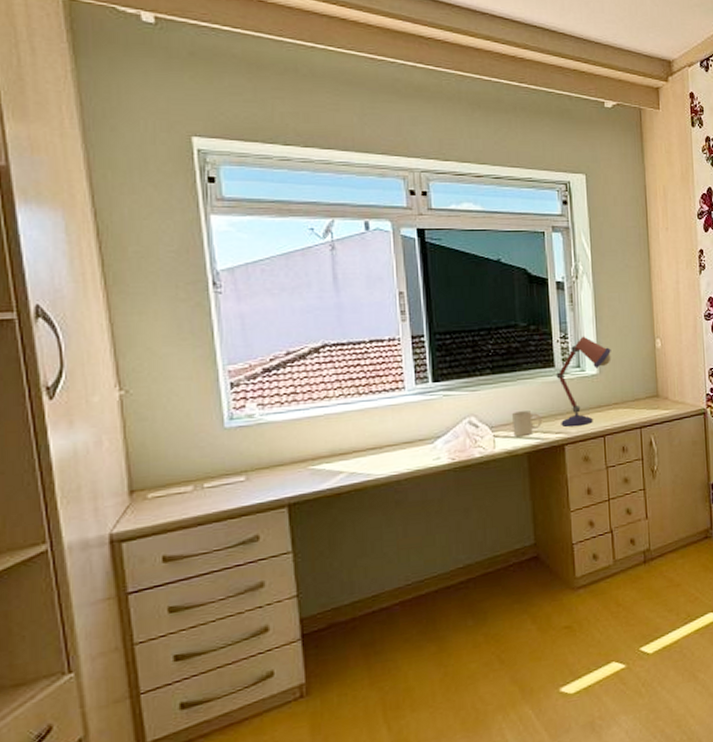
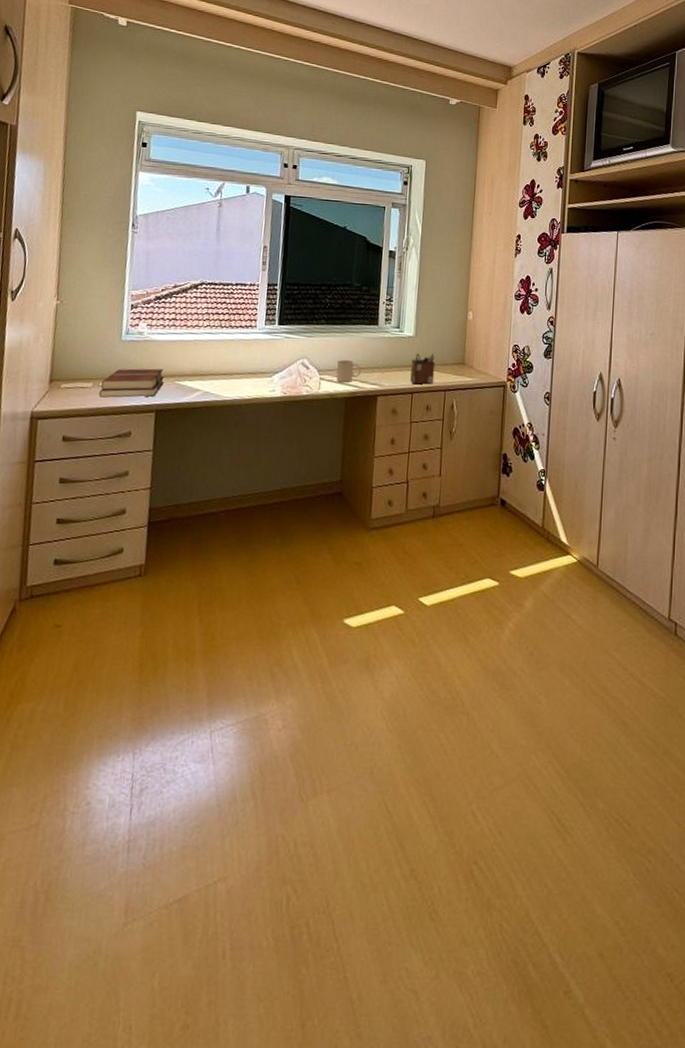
books: none [204,455,294,501] -> present [98,368,165,398]
desk lamp: present [556,336,612,427] -> none [377,301,428,381]
desk organizer: none [598,390,627,427] -> present [410,353,436,386]

